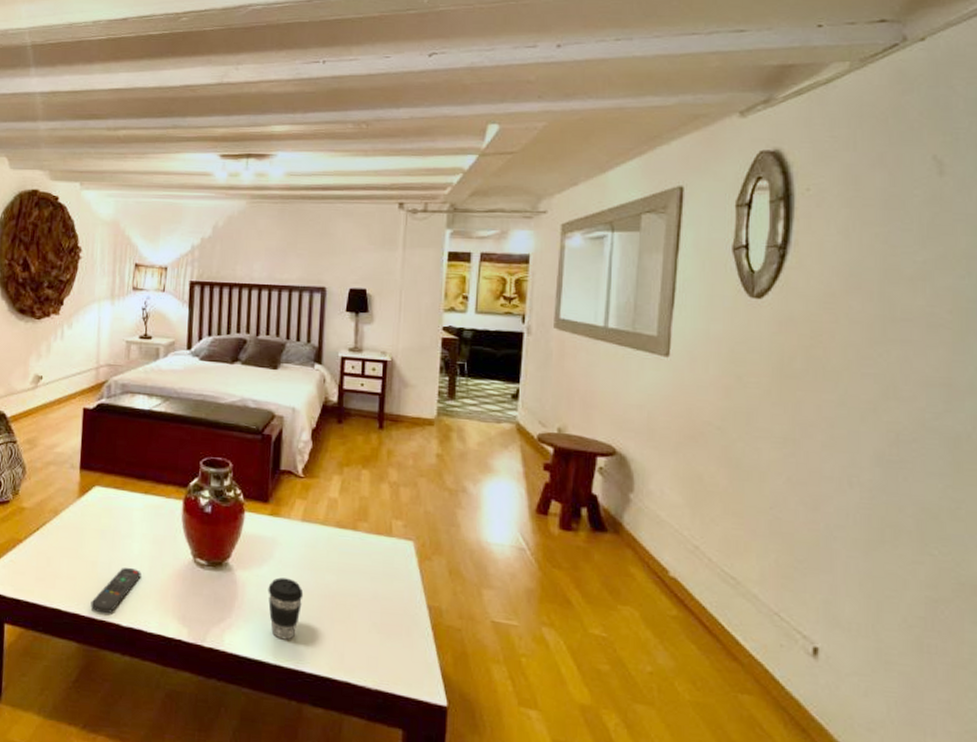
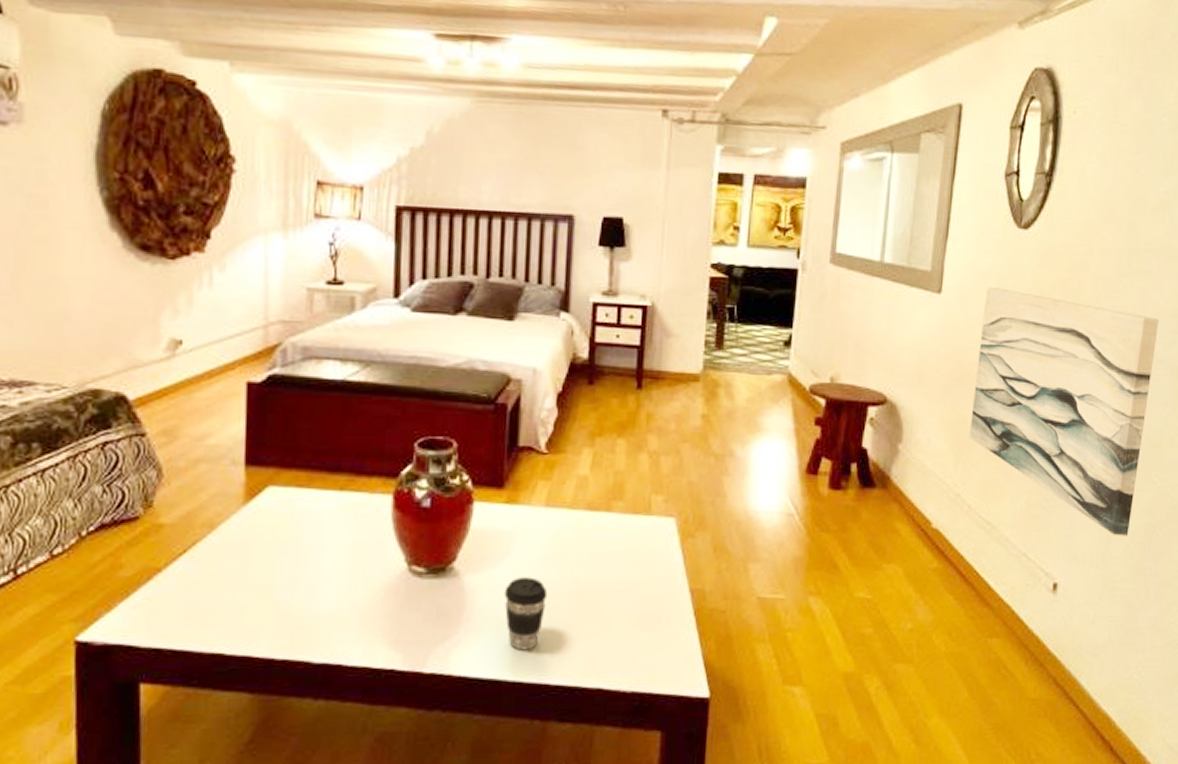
remote control: present [90,568,141,614] -> none [267,588,338,651]
wall art: none [705,352,926,609] -> present [968,287,1159,536]

